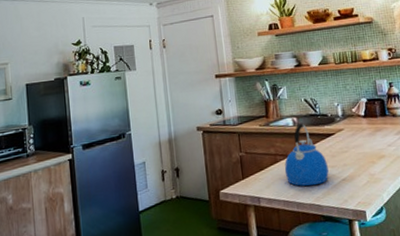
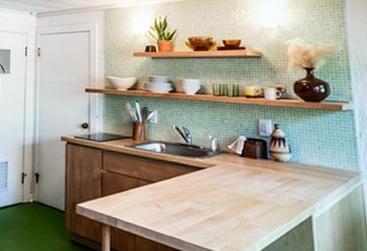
kettle: present [284,123,329,187] -> none [146,151,195,219]

